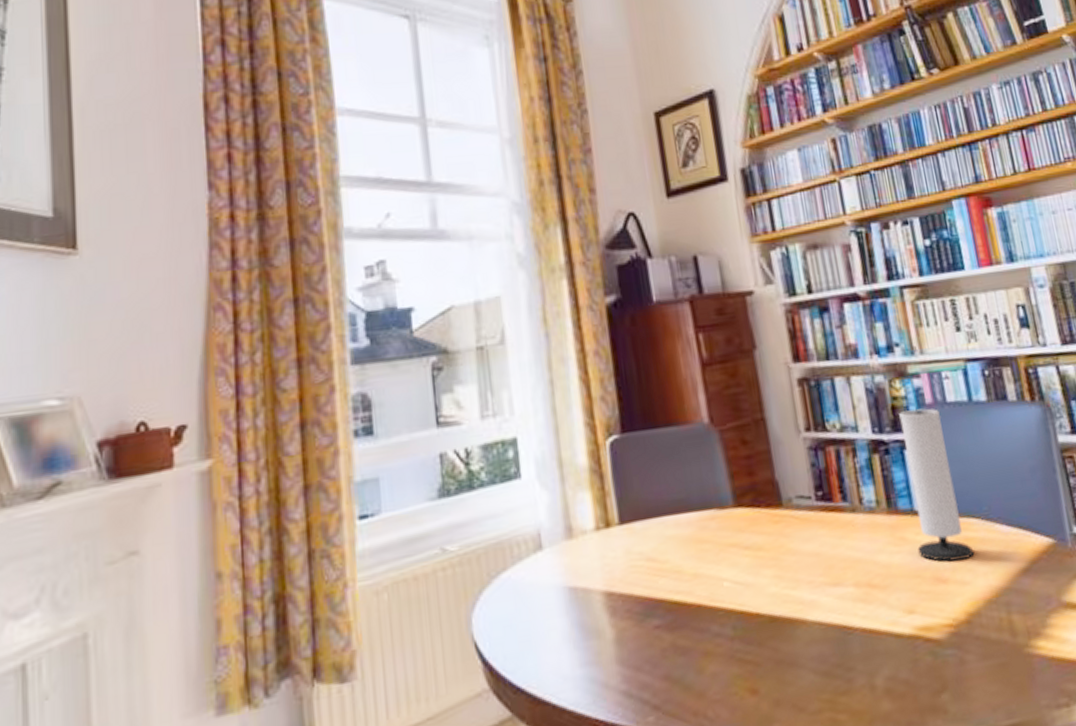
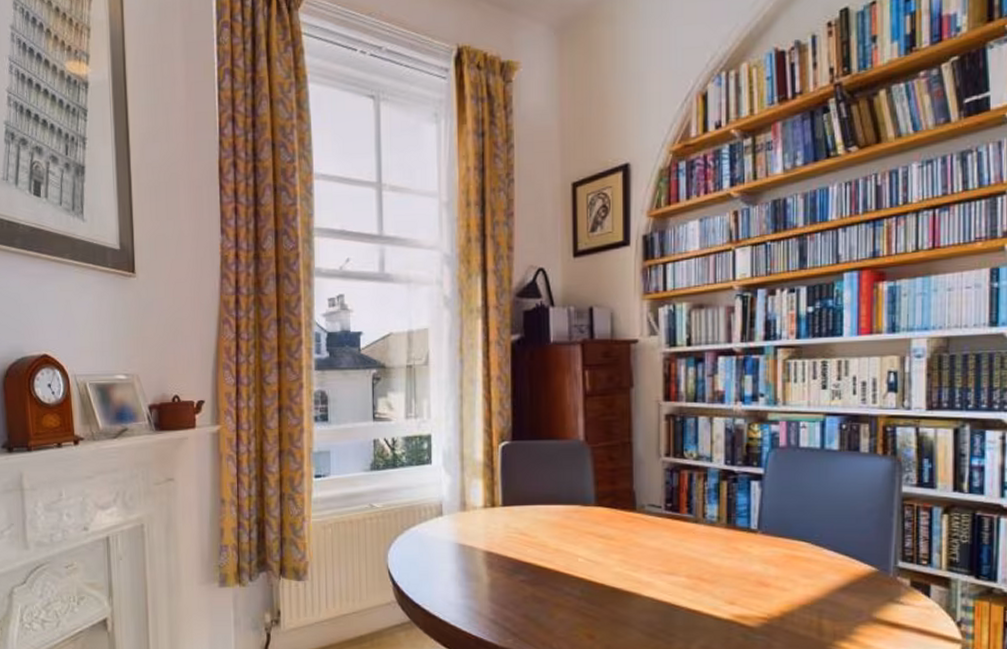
speaker: present [899,408,975,562] -> none [747,449,799,572]

